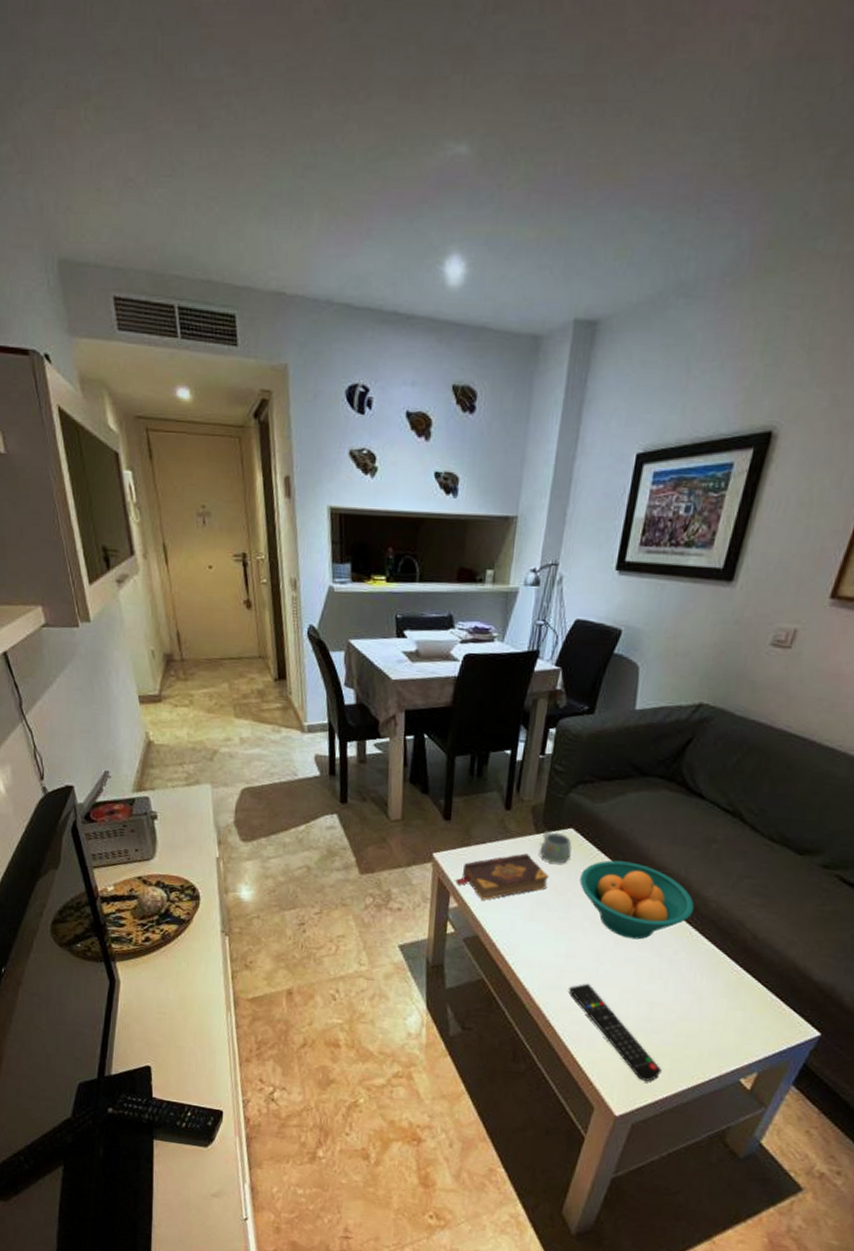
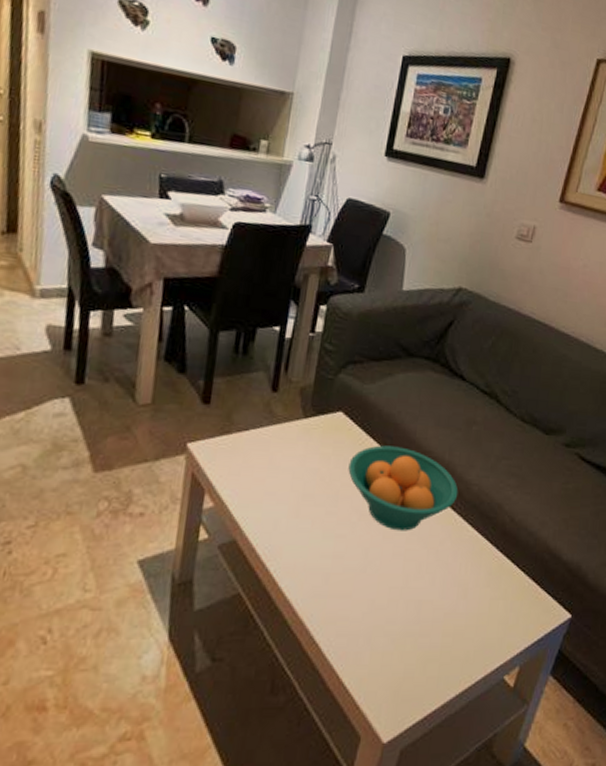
book: present [455,853,549,900] -> none [212,440,317,497]
mug: present [540,831,572,864] -> none [307,415,341,451]
remote control: present [569,983,662,1082] -> none [335,586,430,695]

